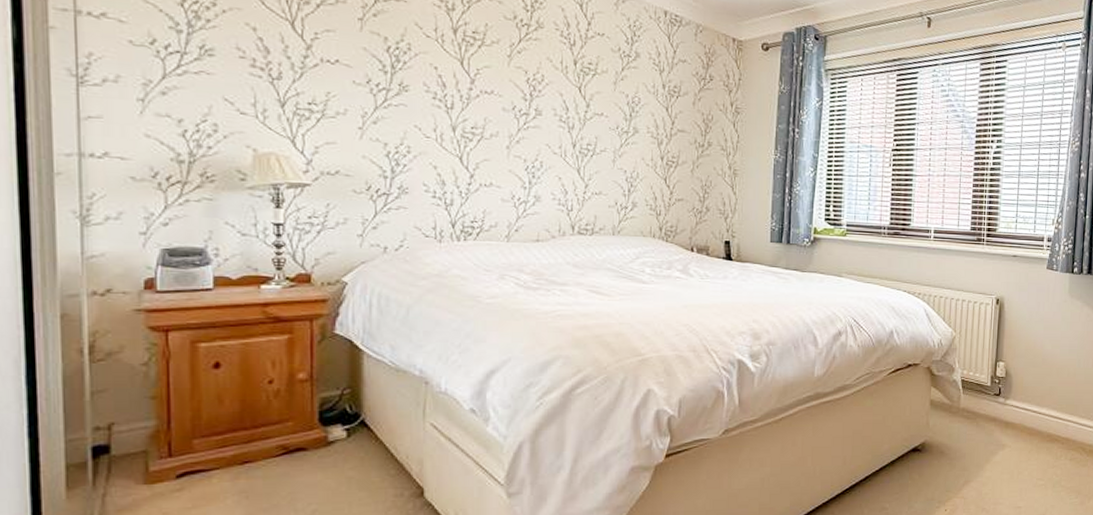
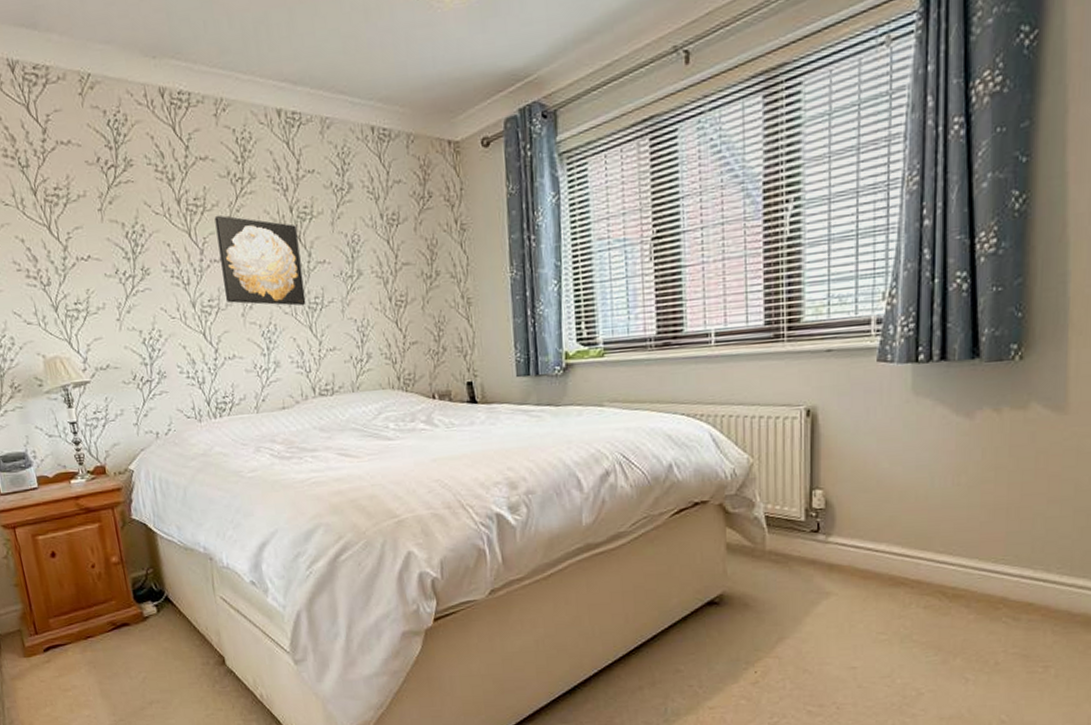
wall art: none [491,51,578,150] -> present [214,215,306,306]

